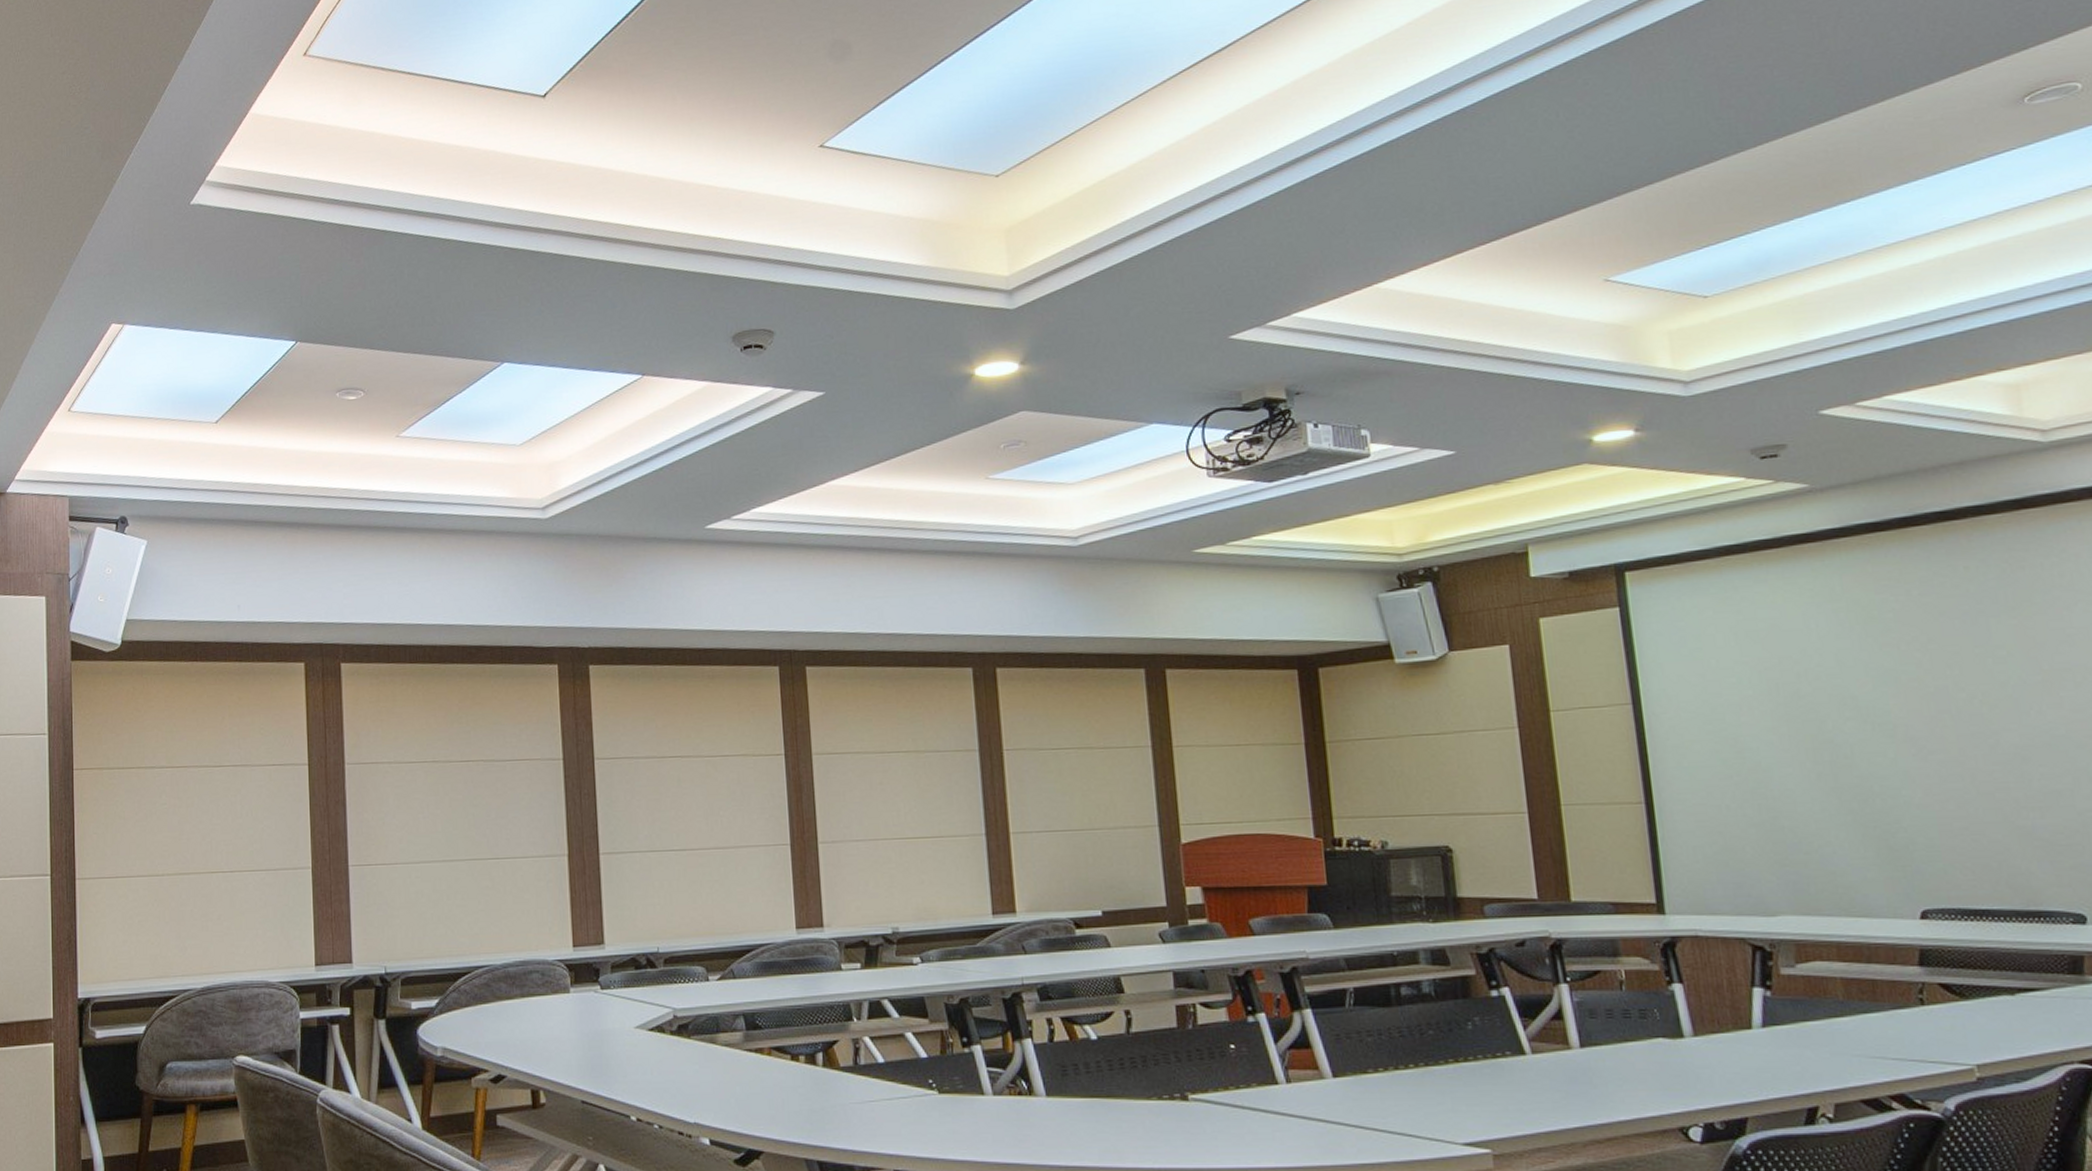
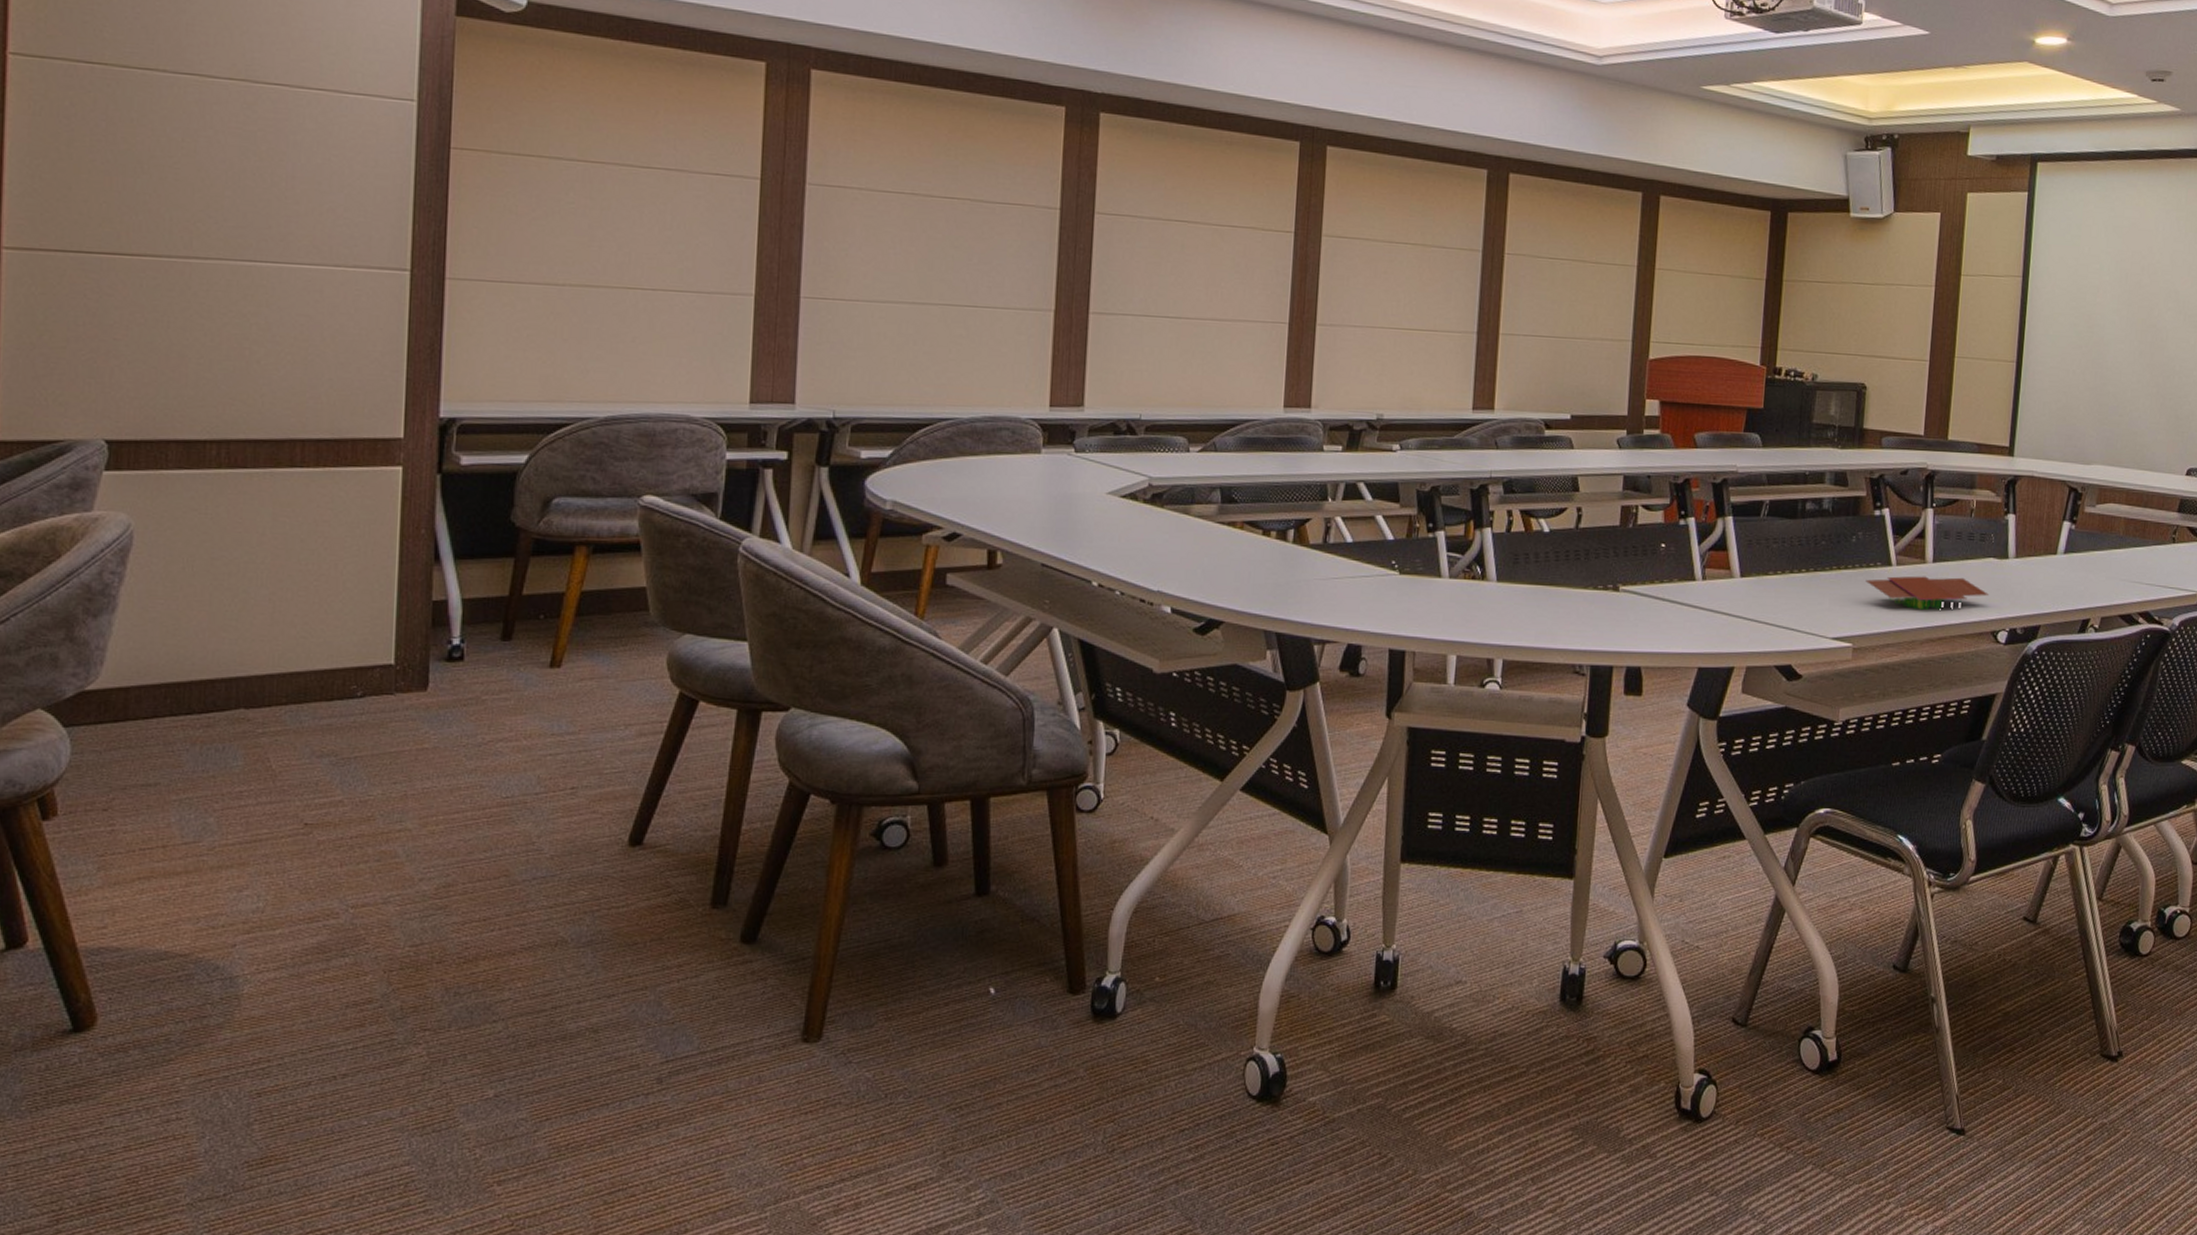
papers: none [1494,1064,1667,1105] -> present [1865,576,1990,610]

